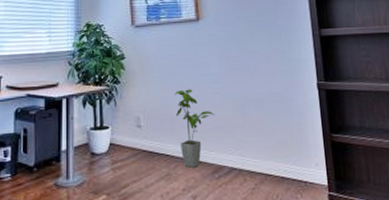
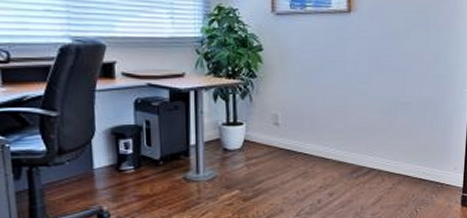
house plant: present [174,89,215,168] -> none [317,88,359,167]

